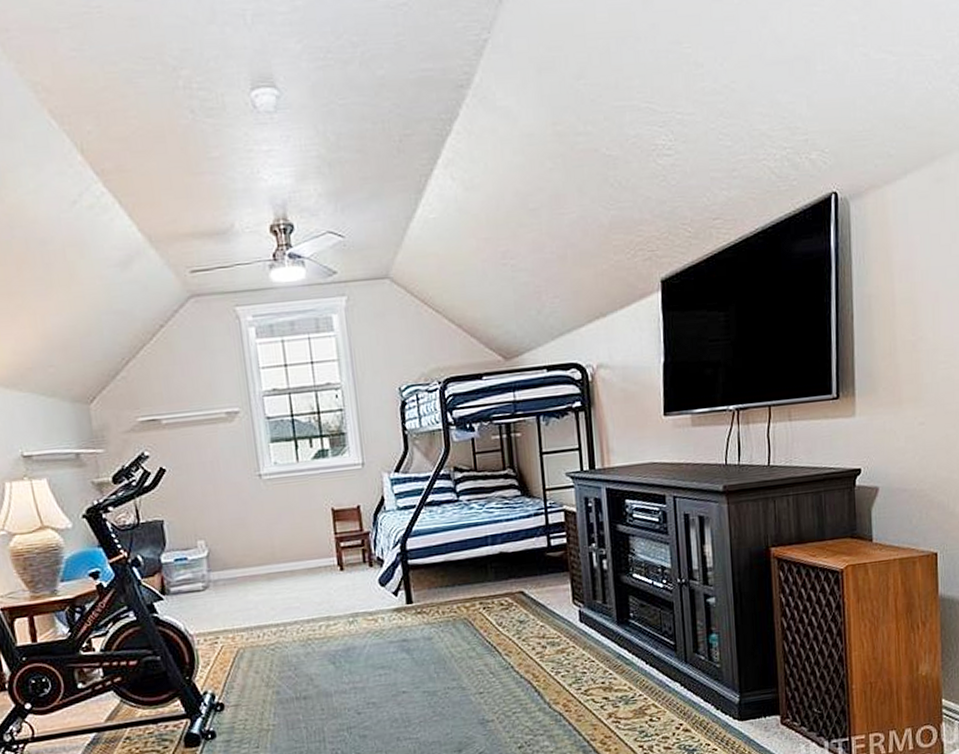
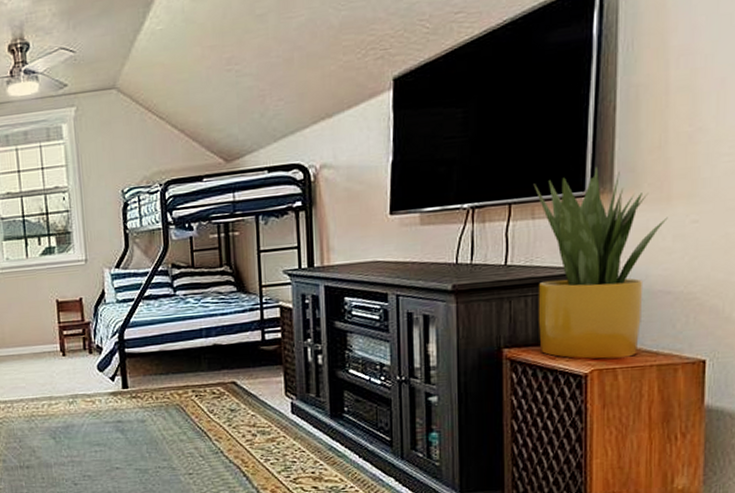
planter: none [788,371,900,555] -> present [533,166,668,359]

